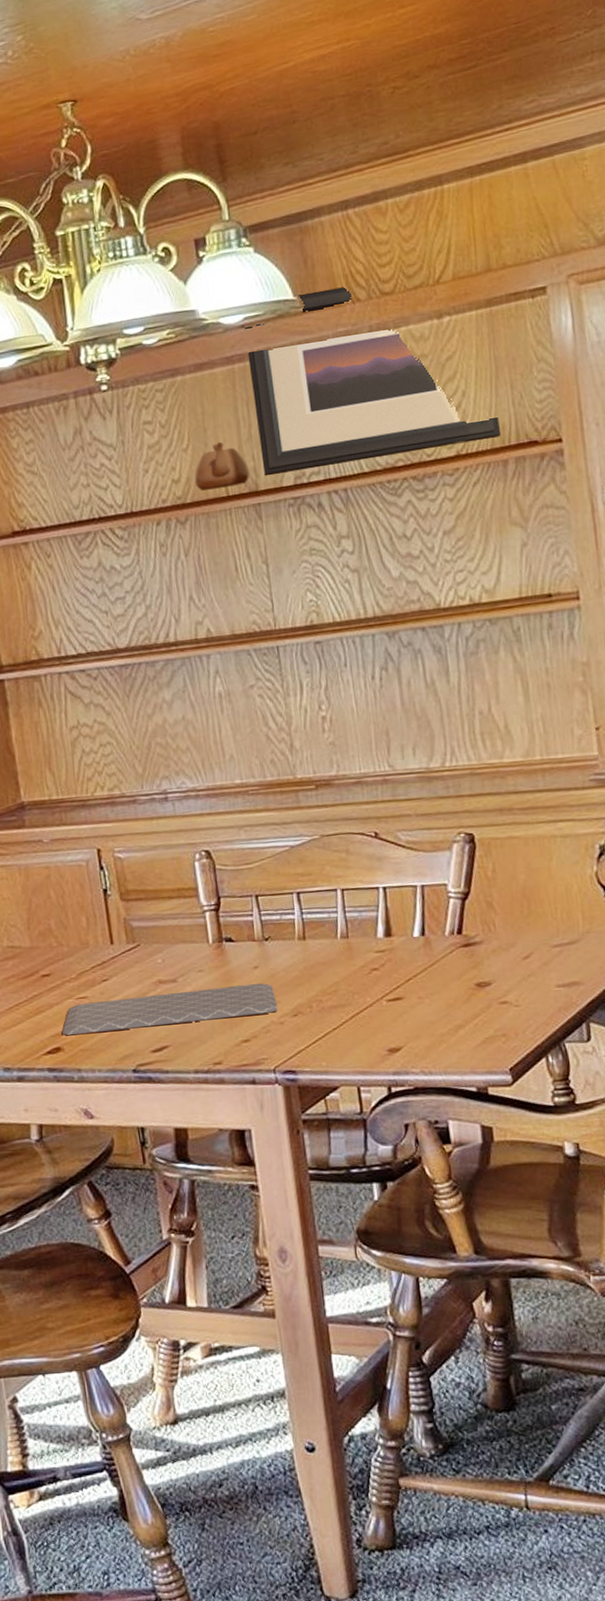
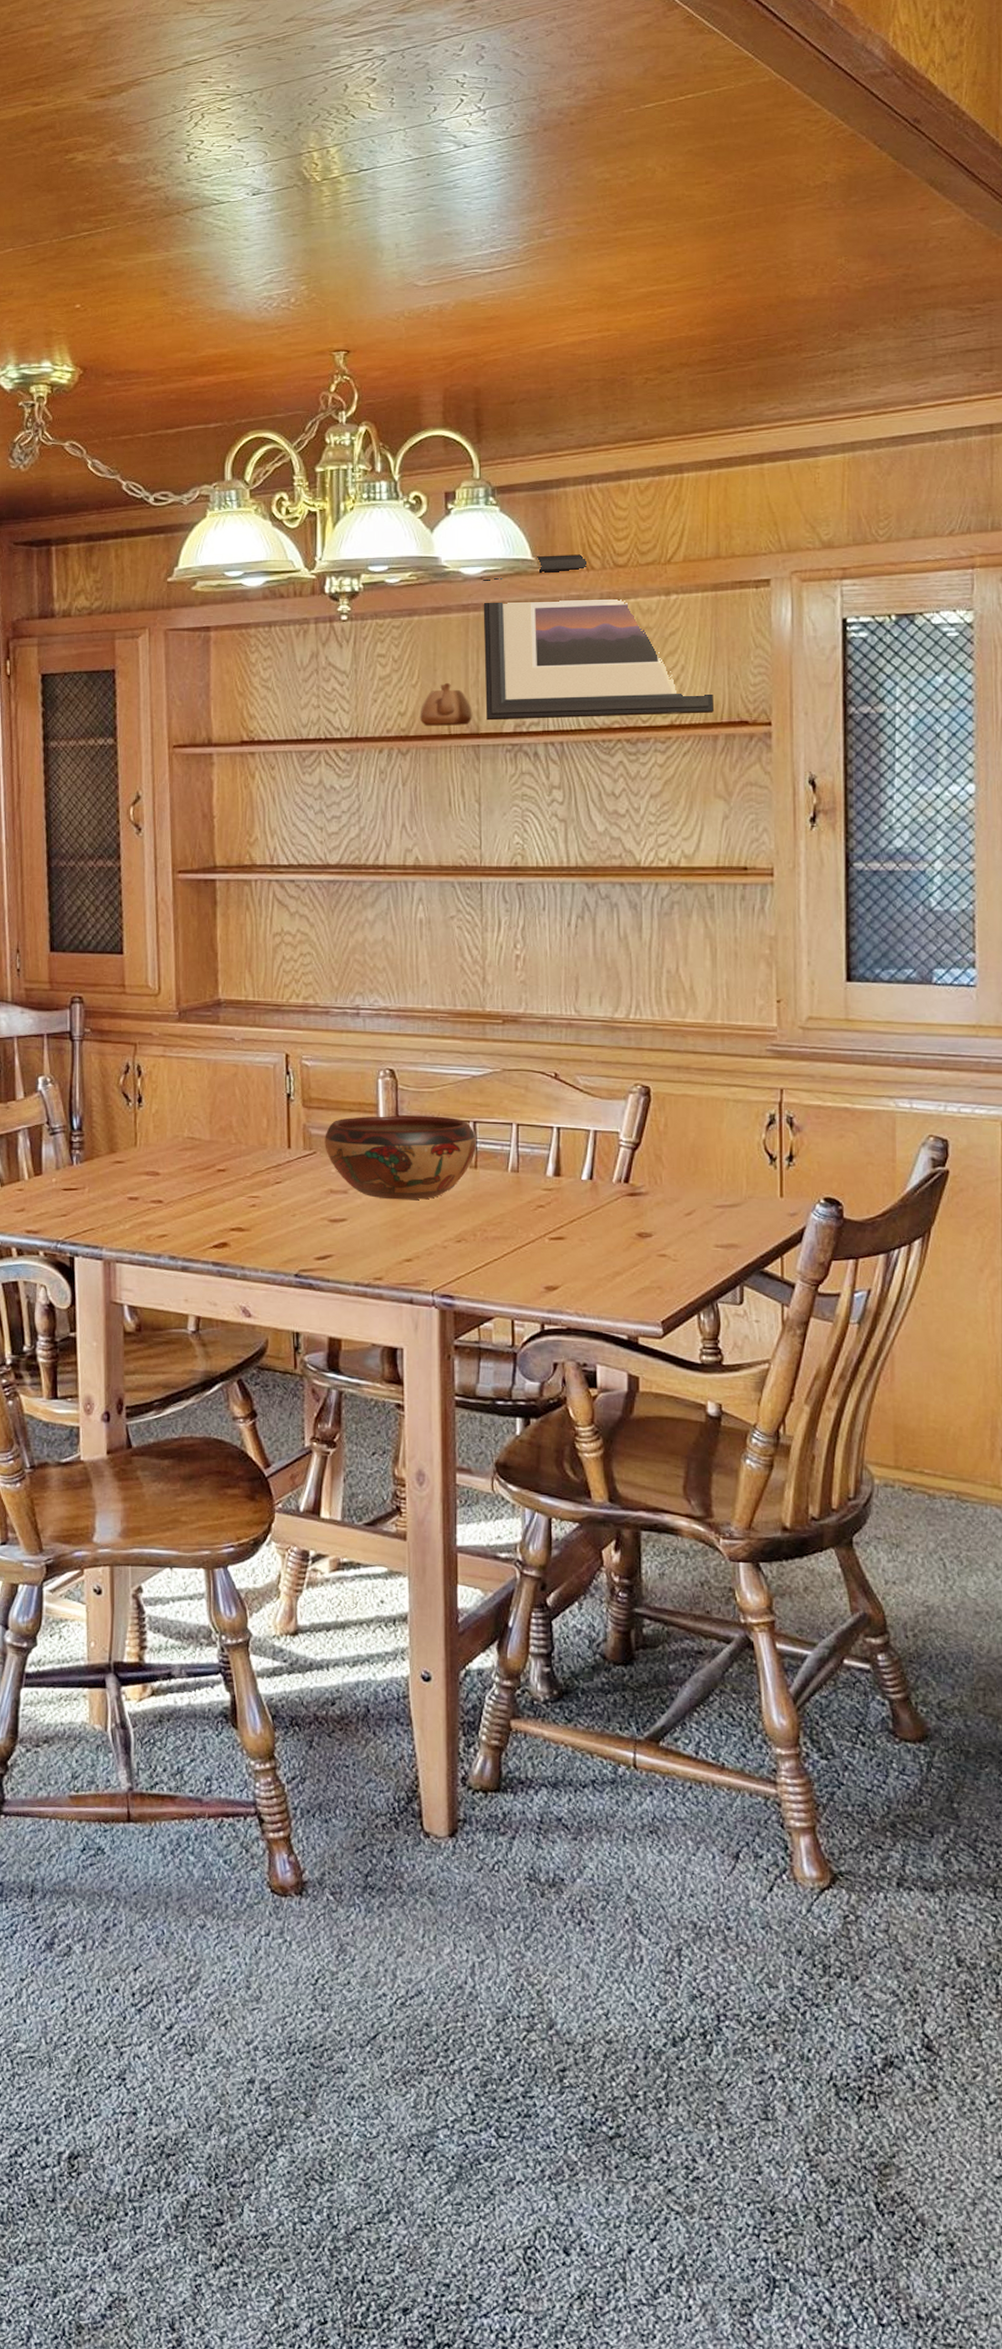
placemat: present [61,983,278,1036] -> none [230,1202,443,1236]
decorative bowl: none [146,891,303,983] -> present [325,1115,477,1200]

